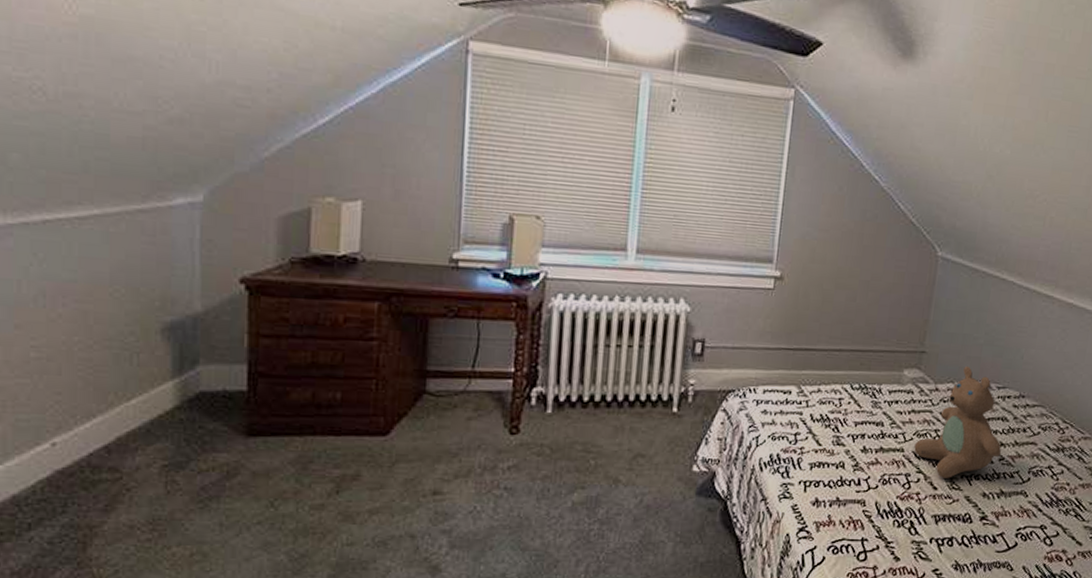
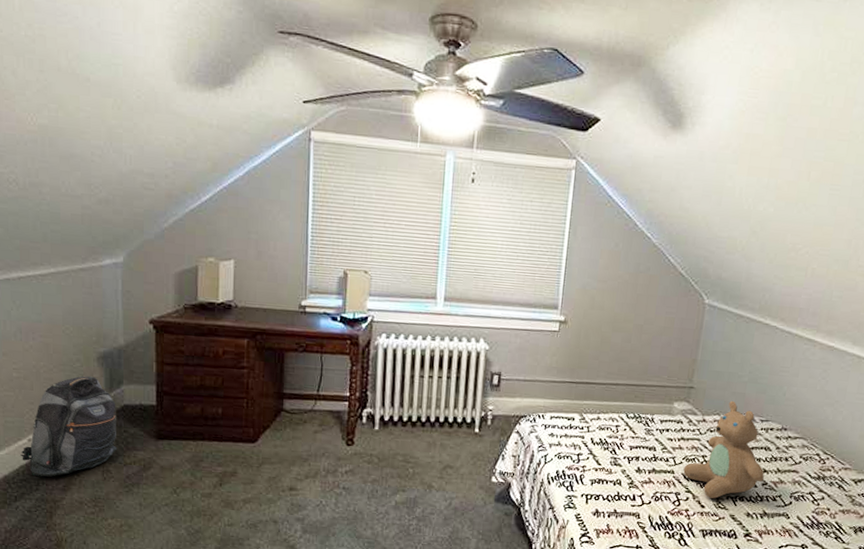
backpack: none [39,354,189,495] -> present [20,376,118,477]

